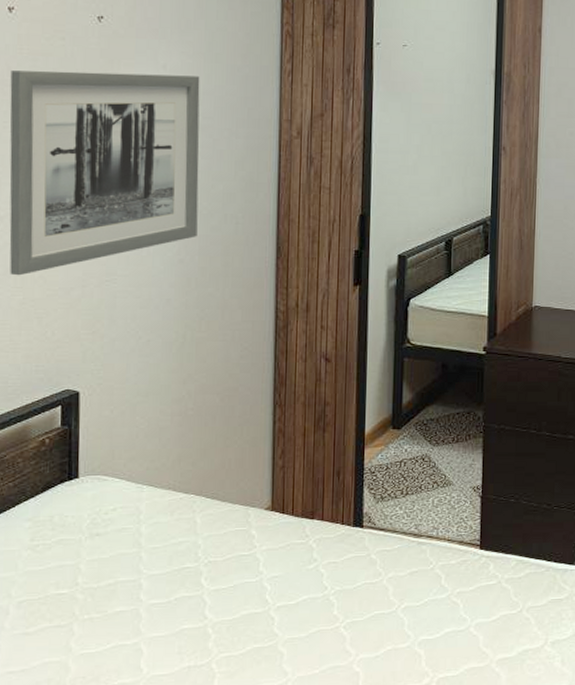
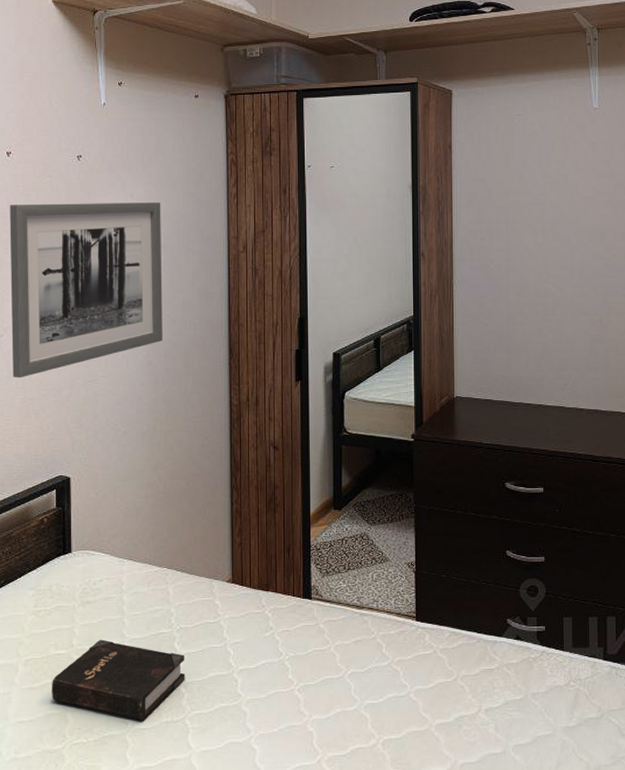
hardback book: none [50,576,214,666] -> present [52,639,185,721]

